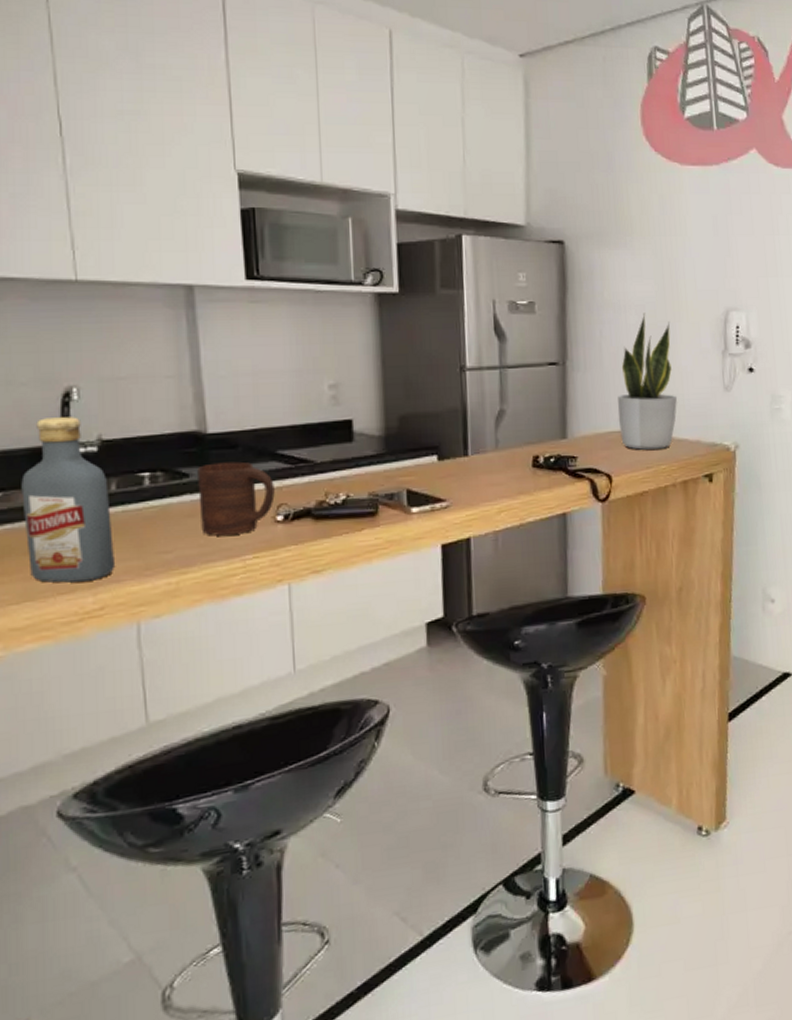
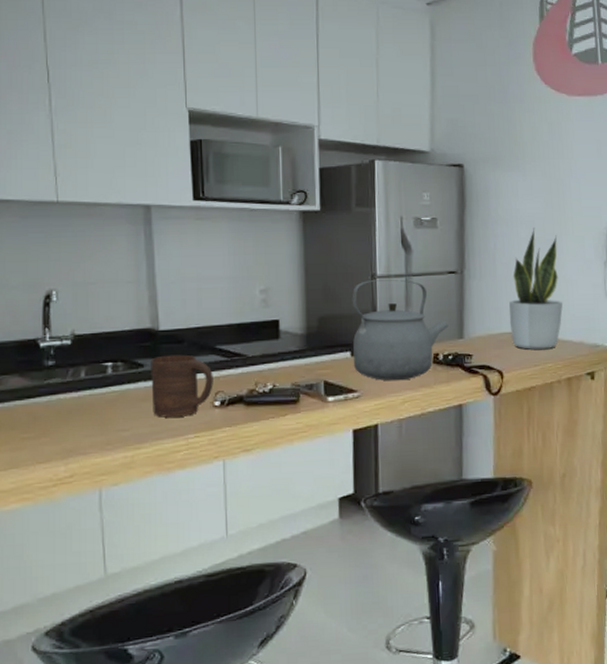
vodka: present [21,417,116,583] -> none [10,315,84,454]
tea kettle: none [437,372,549,488] -> present [352,279,448,381]

